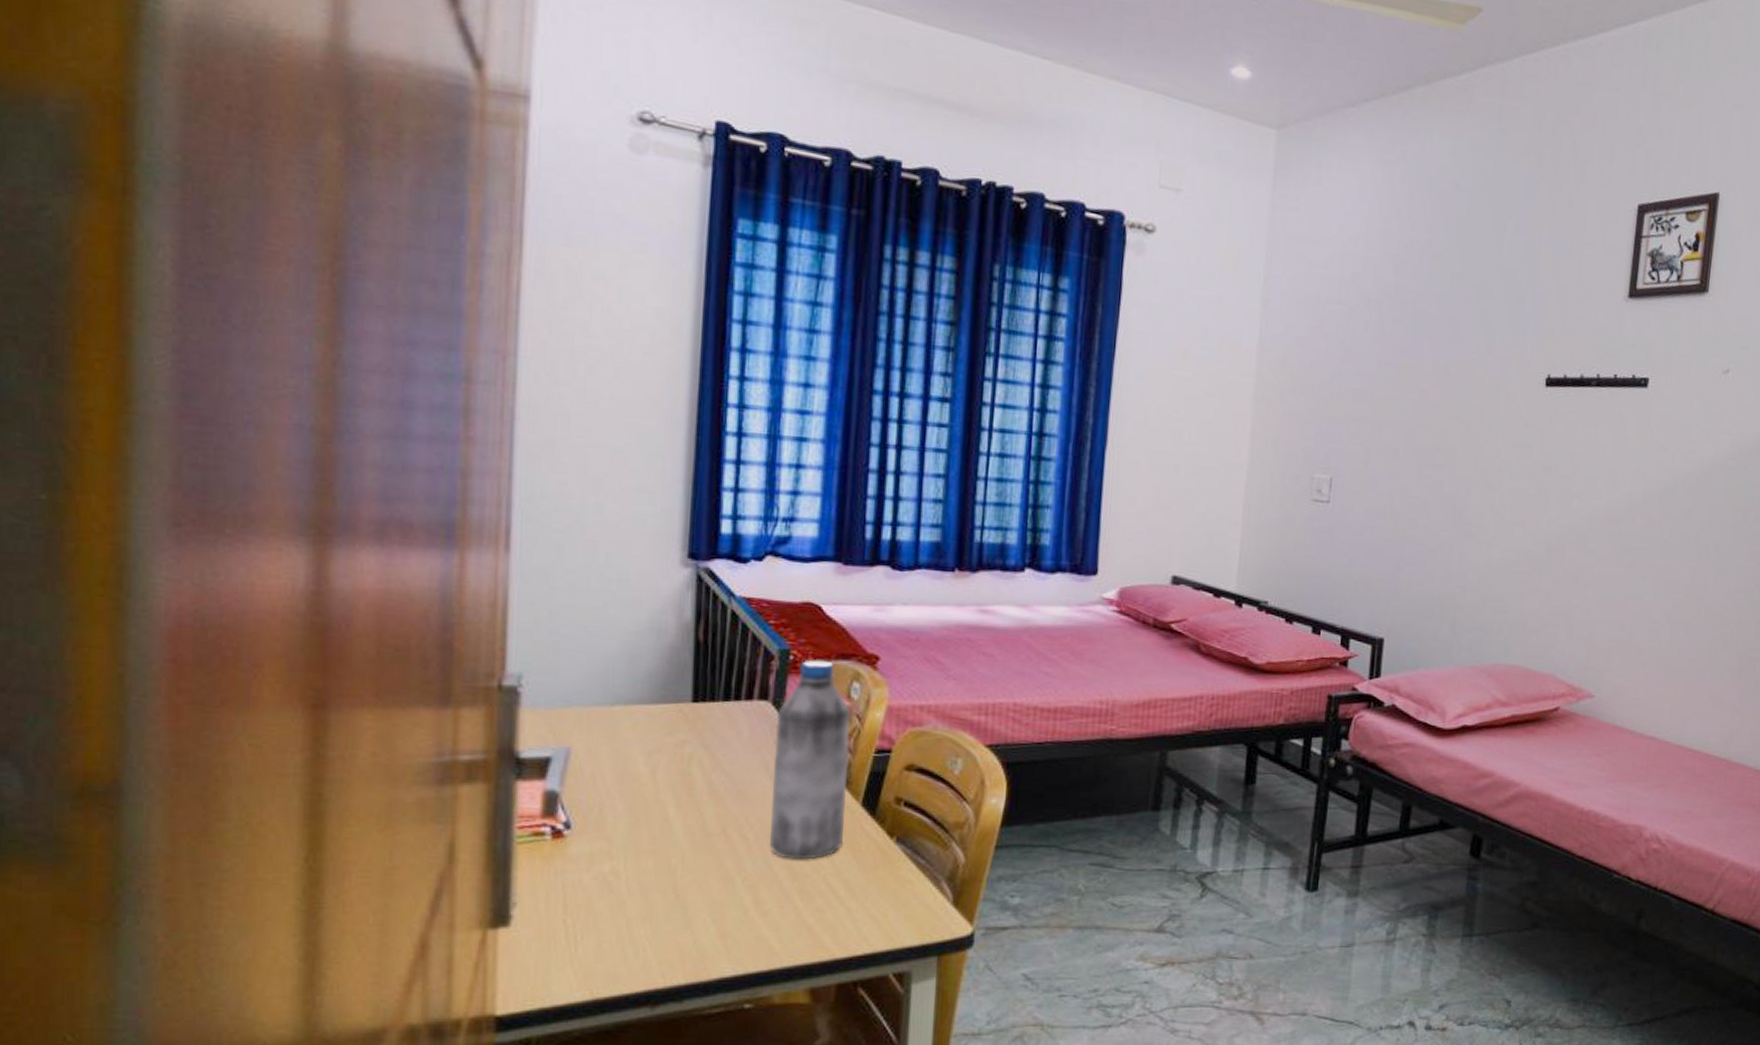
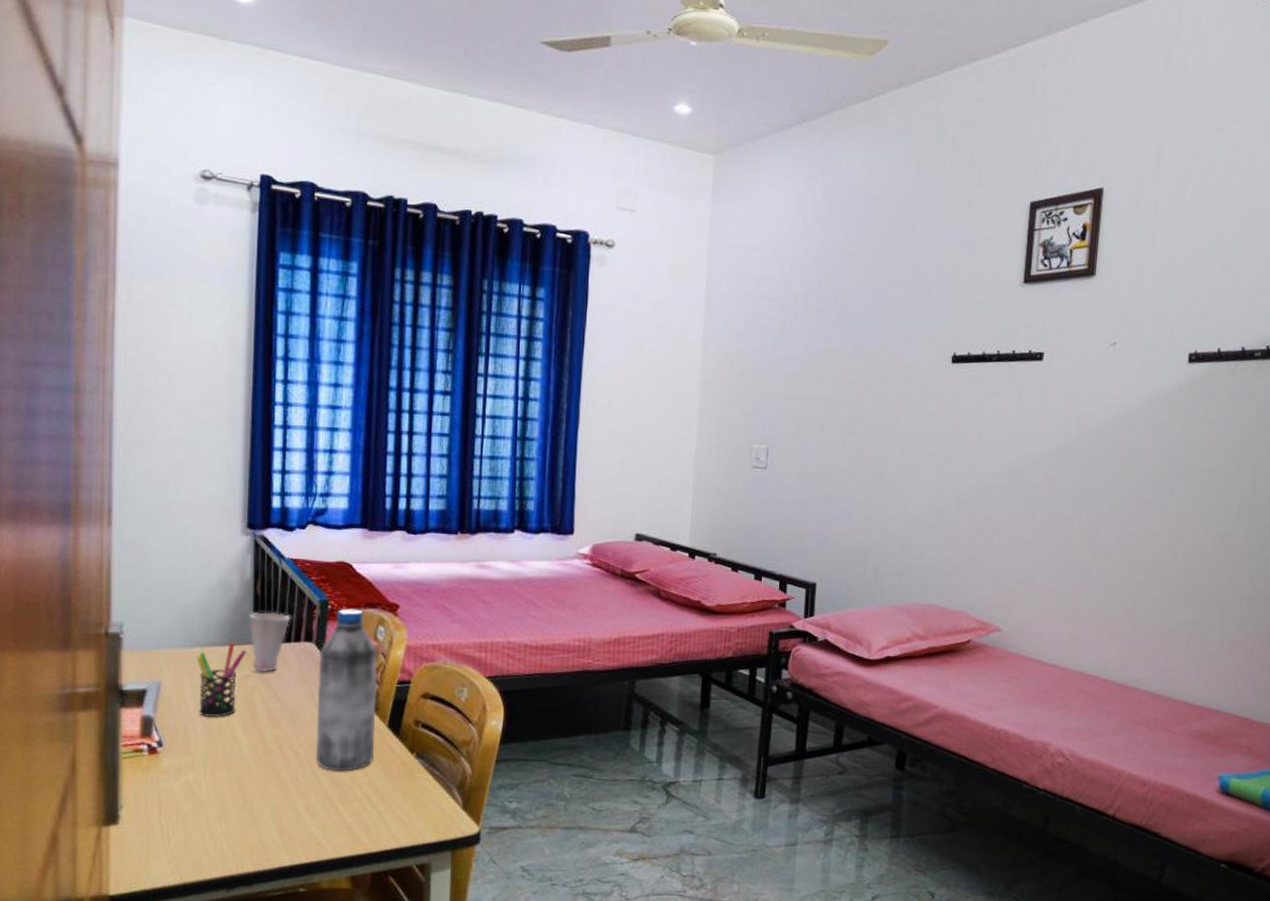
pen holder: none [618,698,683,793] -> present [197,641,246,718]
cup: none [687,662,742,738] -> present [248,612,291,673]

